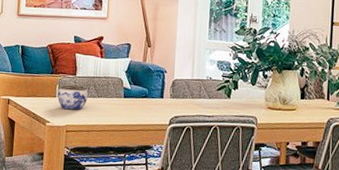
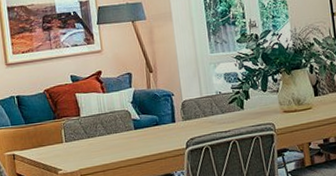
jar: present [58,85,88,110] -> none [64,125,97,154]

